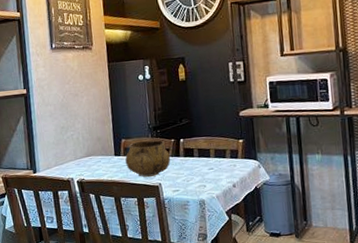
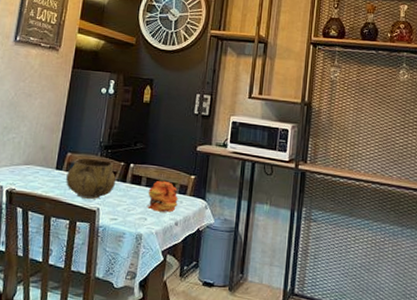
flower: none [201,149,232,178] -> present [146,180,179,213]

